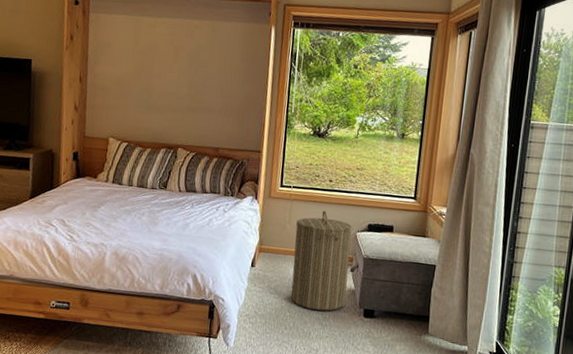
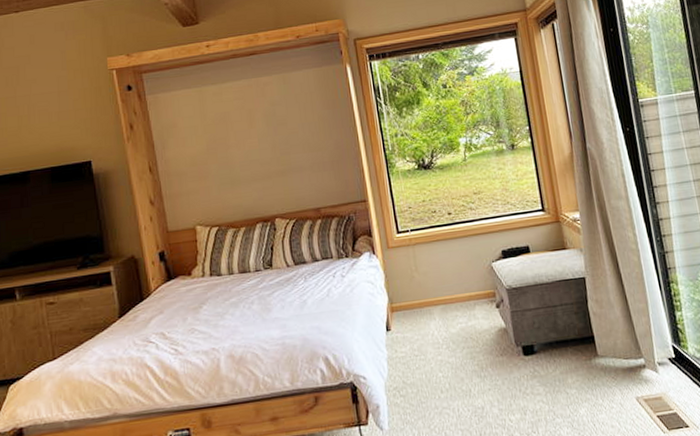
laundry hamper: present [291,210,352,311] -> none [424,247,500,363]

